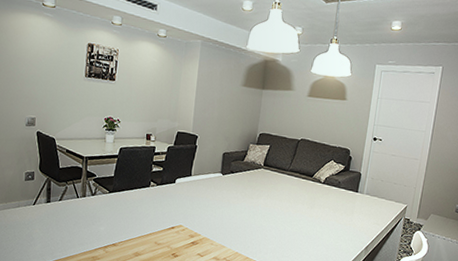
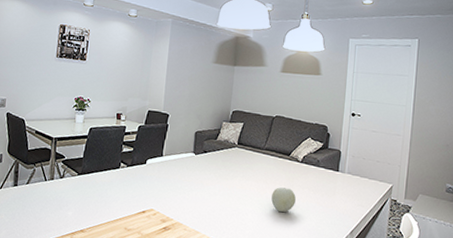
fruit: none [293,206,317,229] -> present [271,187,296,212]

